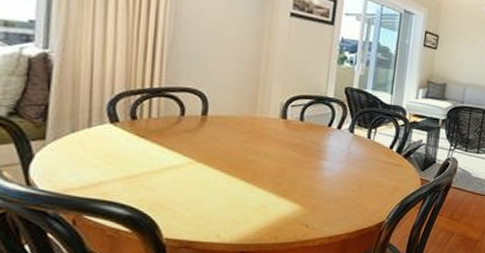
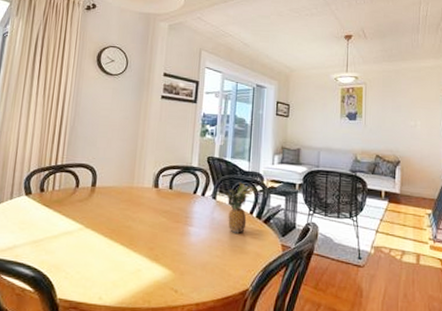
fruit: none [365,116,395,168] -> present [226,182,253,233]

